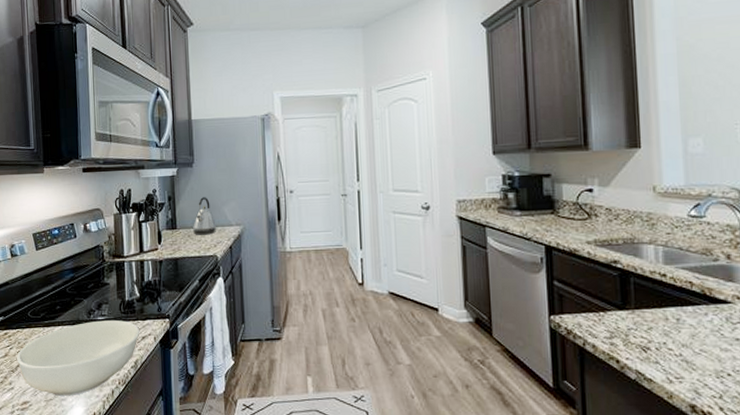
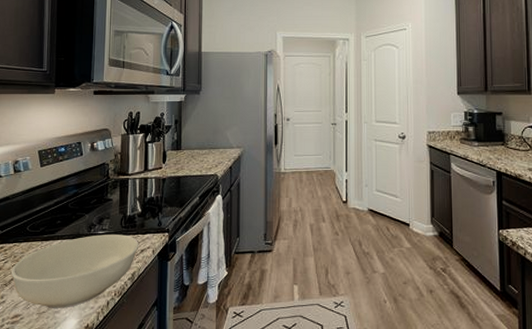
kettle: present [192,197,217,235] -> none [196,122,219,156]

